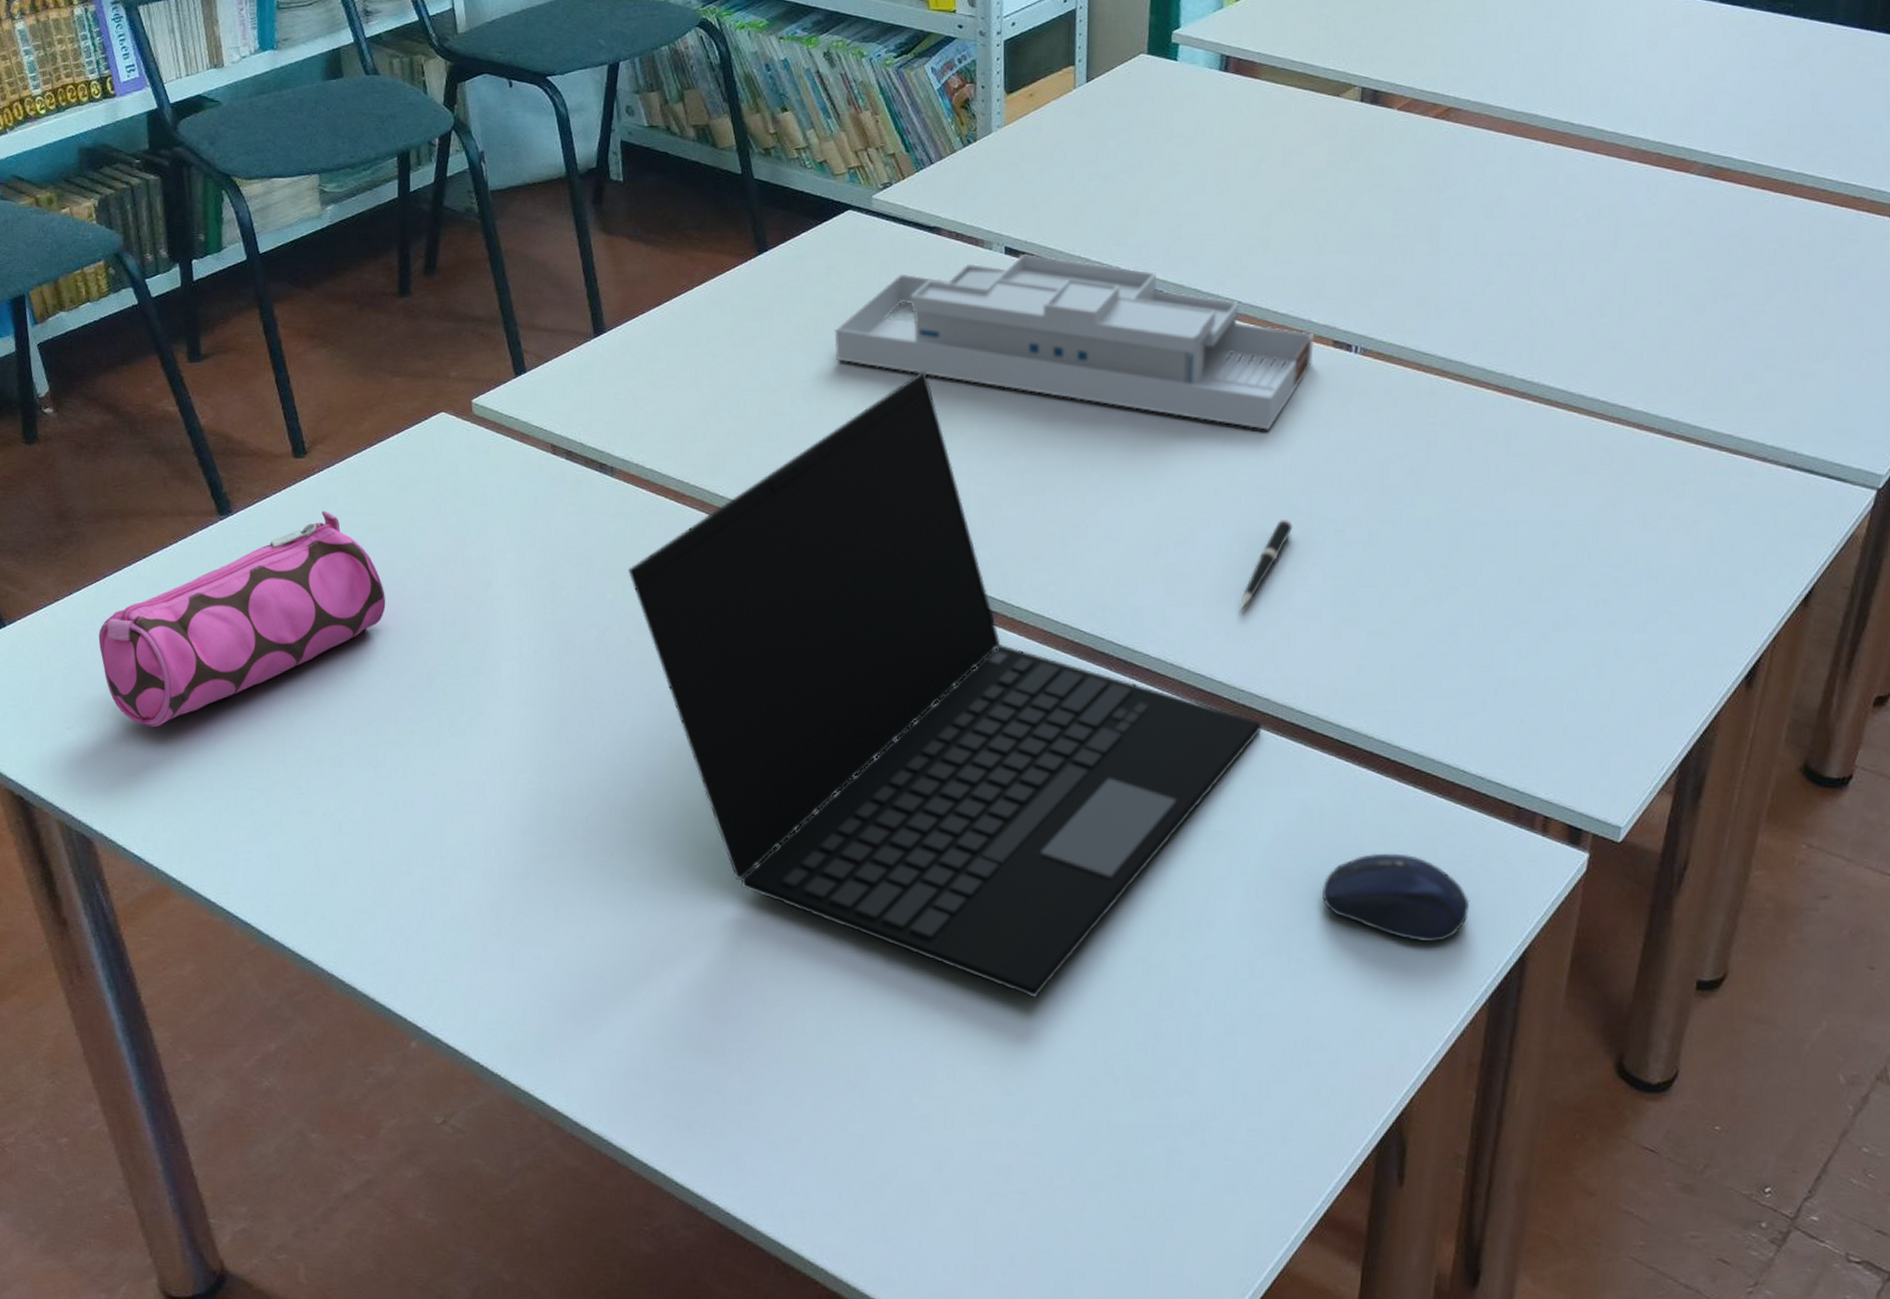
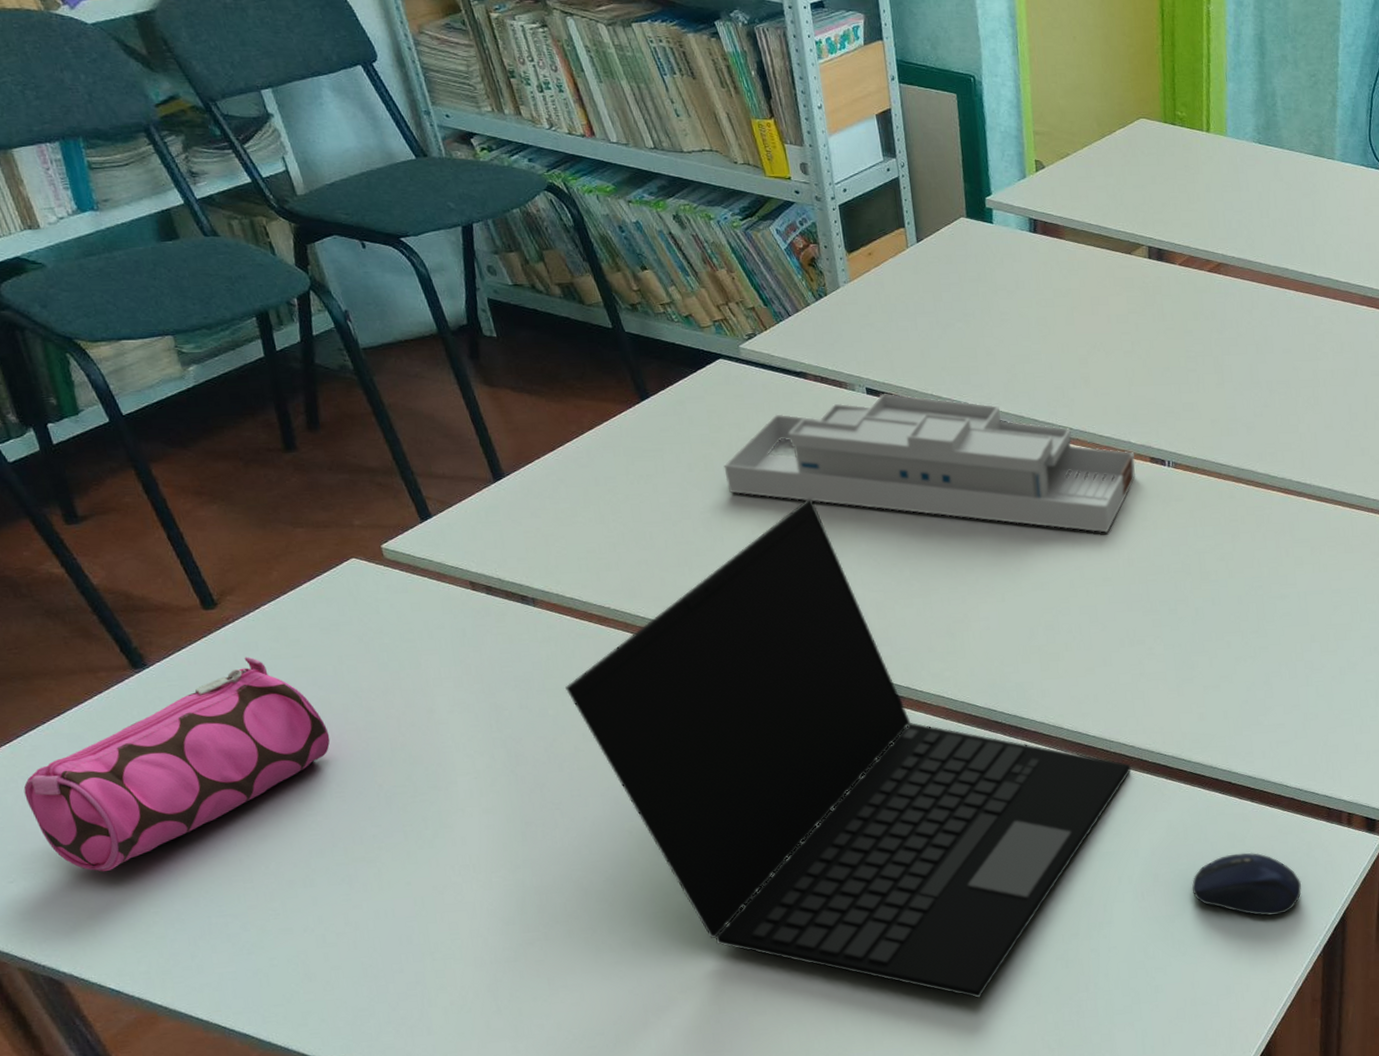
pen: present [1240,518,1293,608] -> none [1102,603,1136,677]

